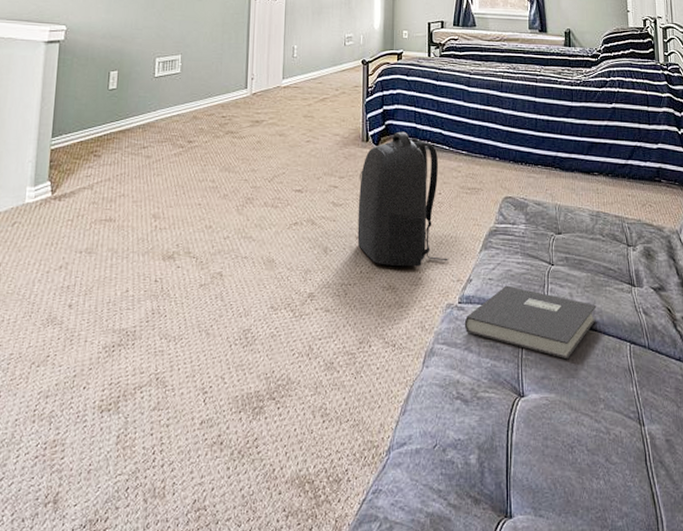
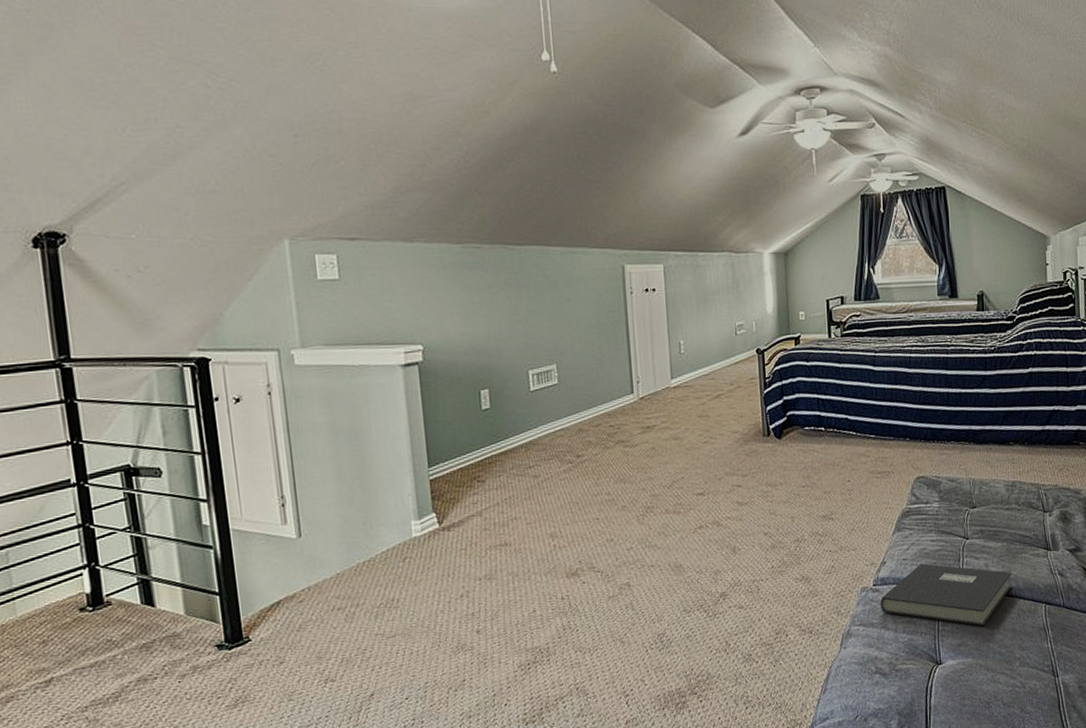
backpack: present [357,131,448,267] -> none [762,421,861,558]

